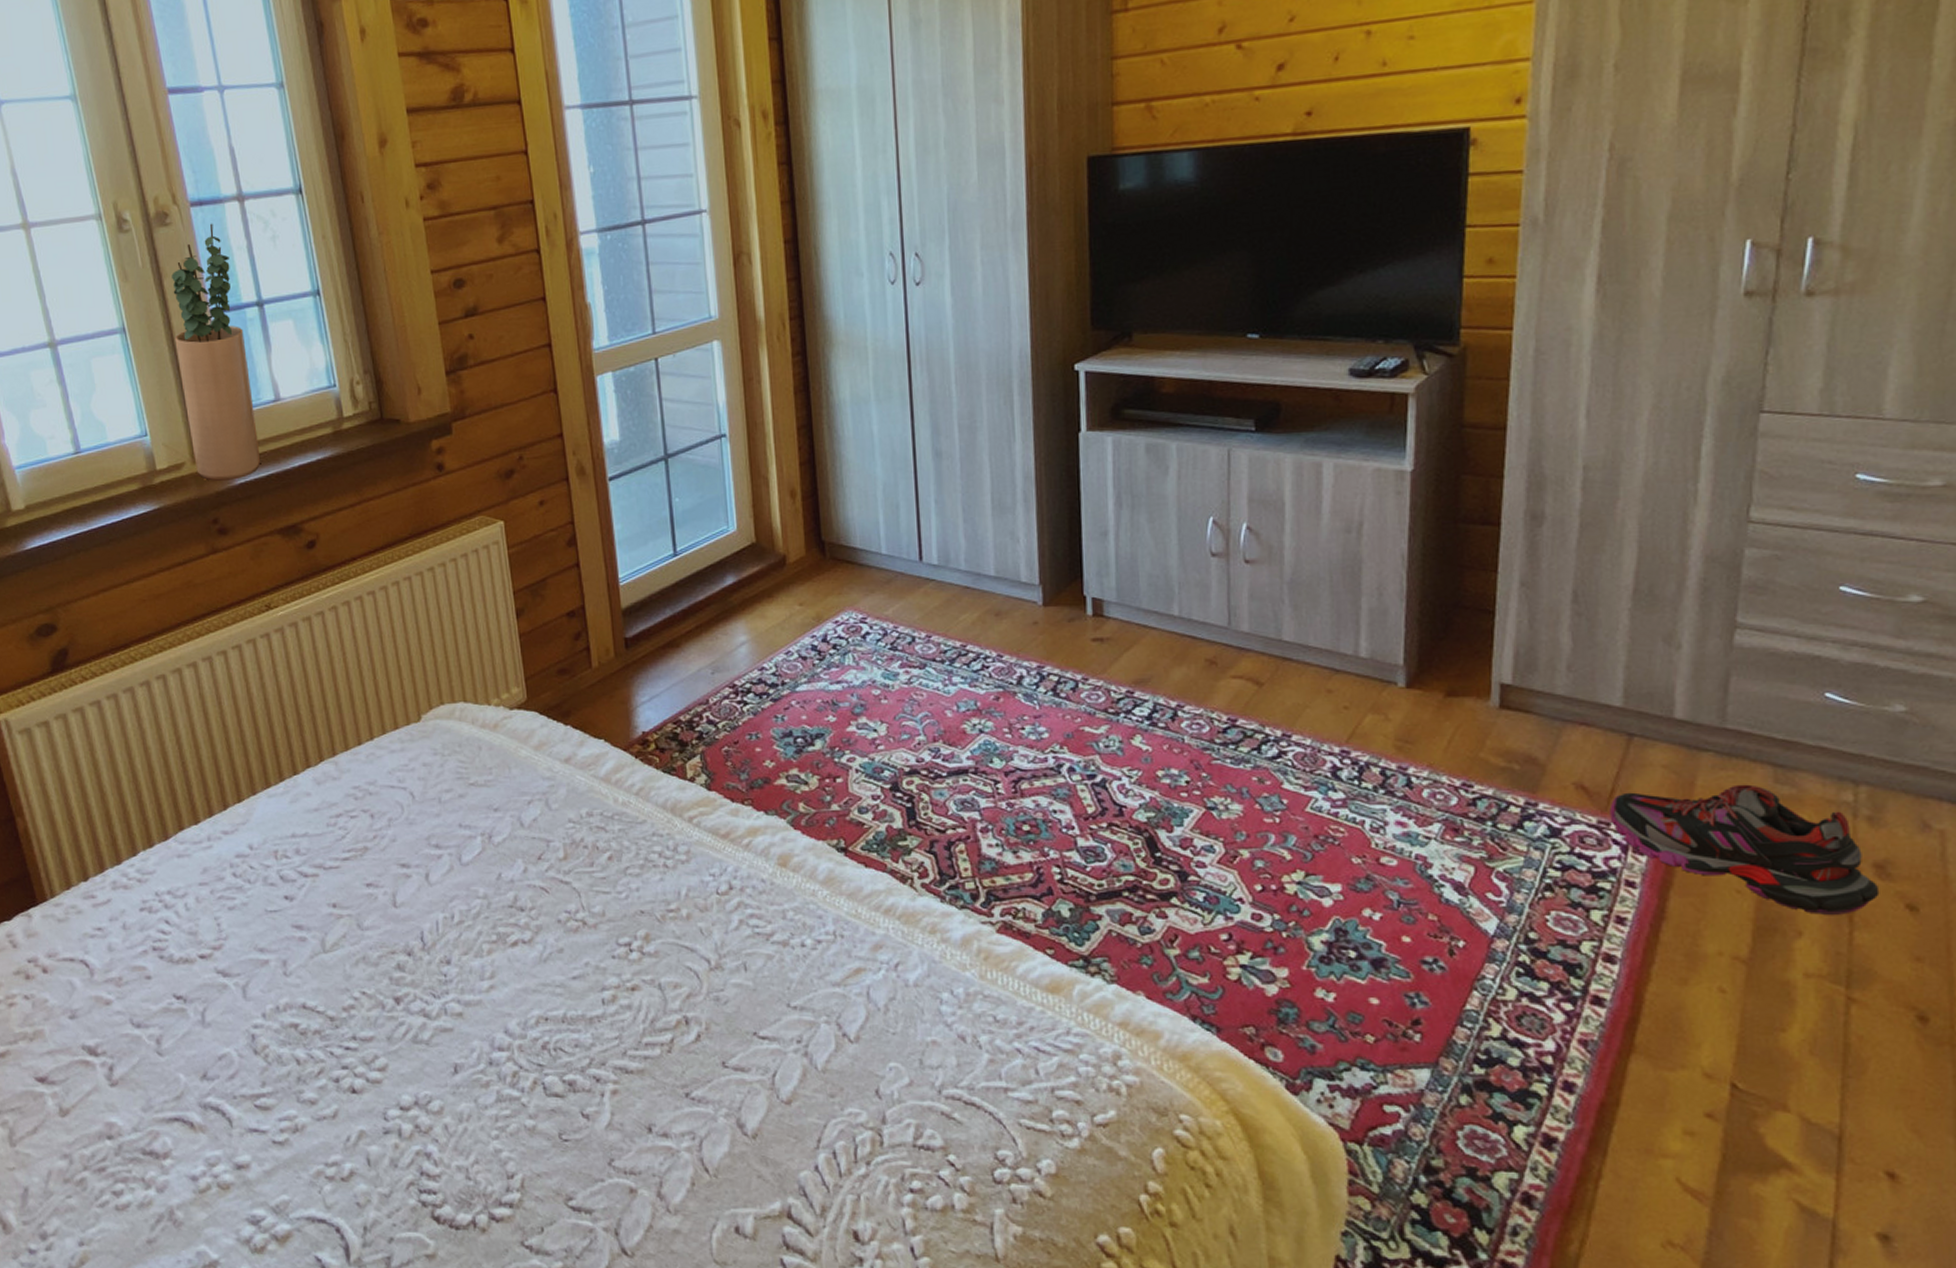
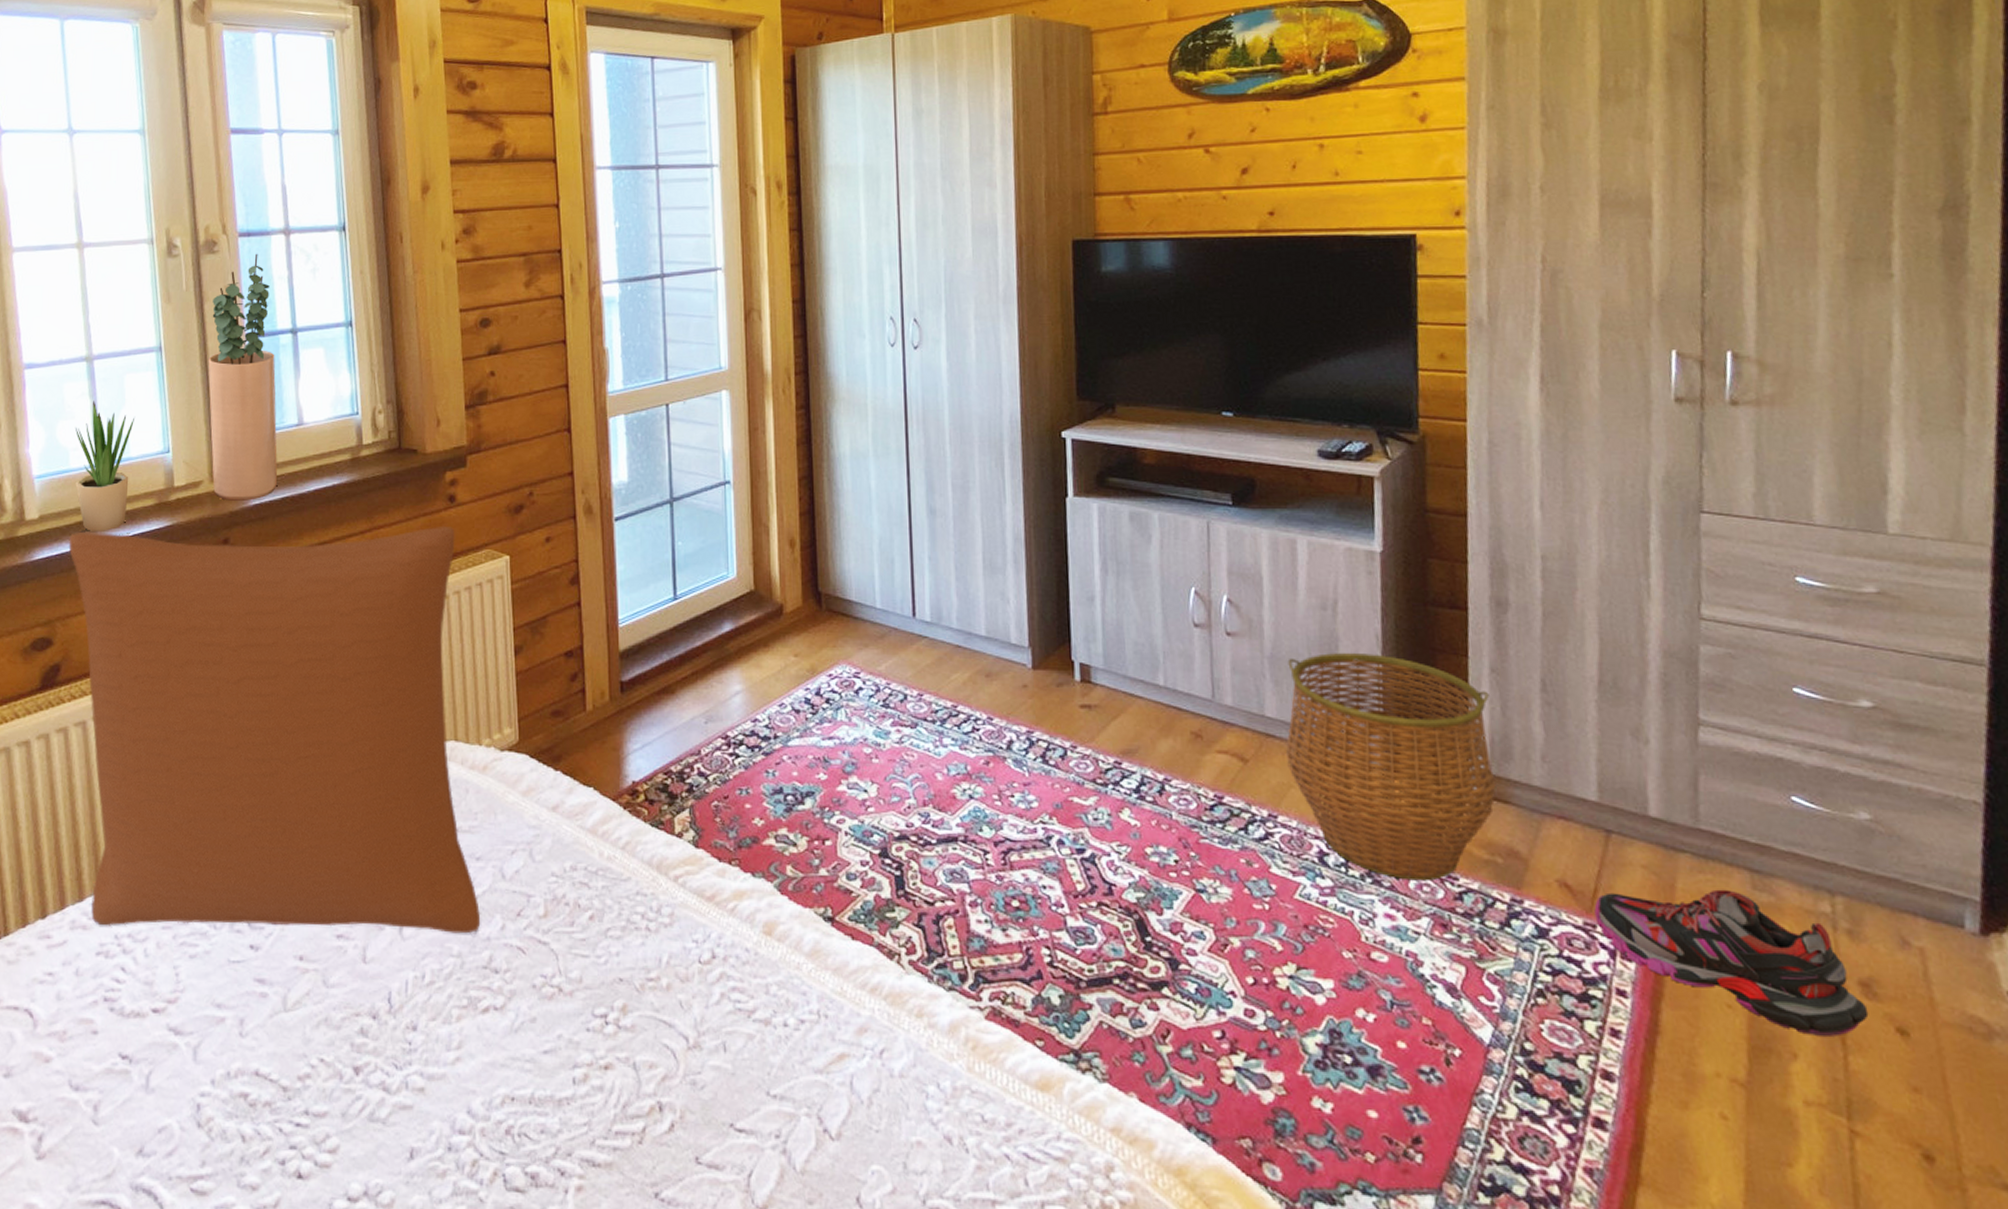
potted plant: none [48,387,113,519] -> present [74,400,136,531]
pillow: none [58,494,504,885] -> present [68,525,481,934]
basket: none [1303,574,1518,790] -> present [1286,653,1497,881]

